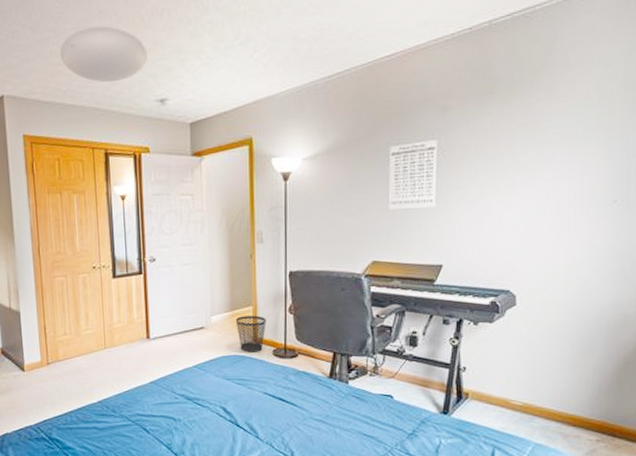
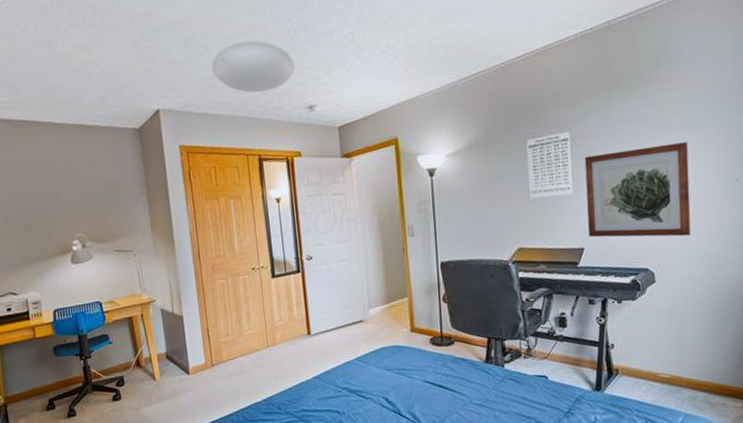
wastebasket: present [235,315,266,352] -> none [392,306,422,343]
wall art: none [448,157,565,258] -> present [584,142,691,238]

